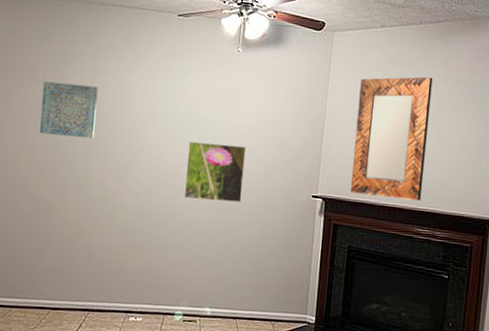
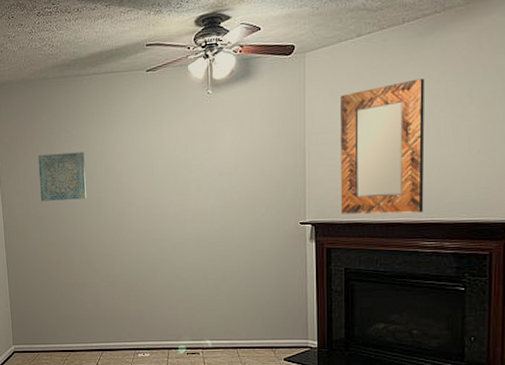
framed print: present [183,141,247,203] -> none [171,184,228,242]

